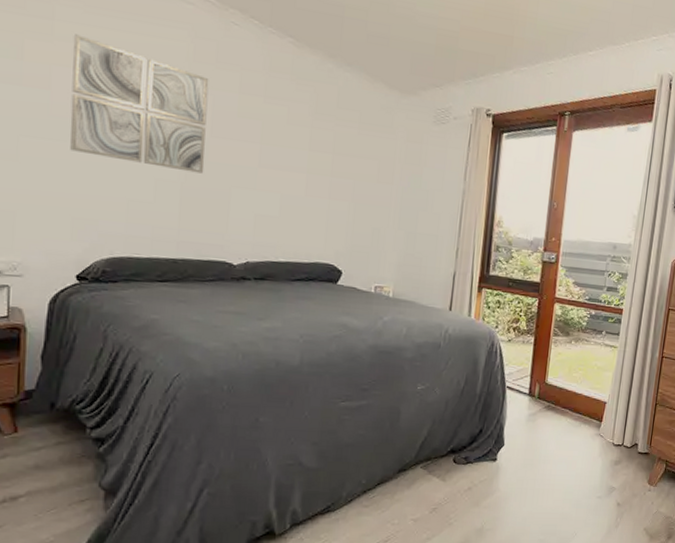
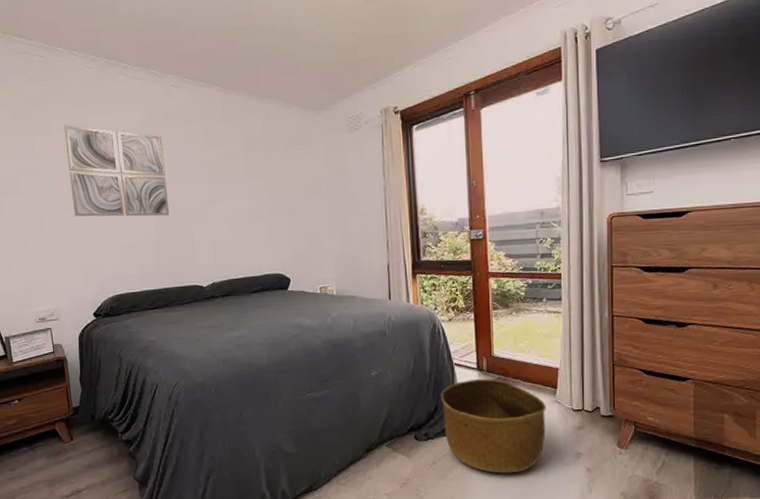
basket: none [485,404,589,504] -> present [440,378,546,474]

